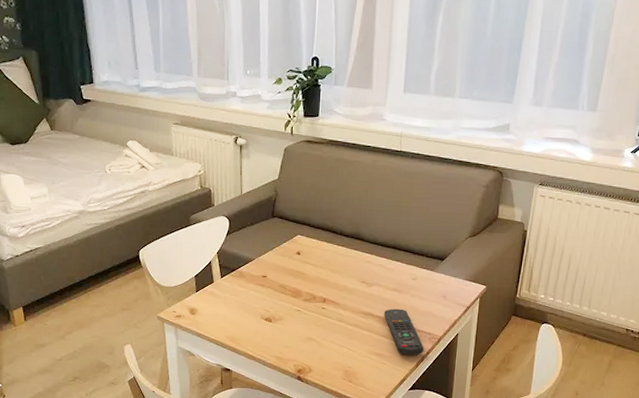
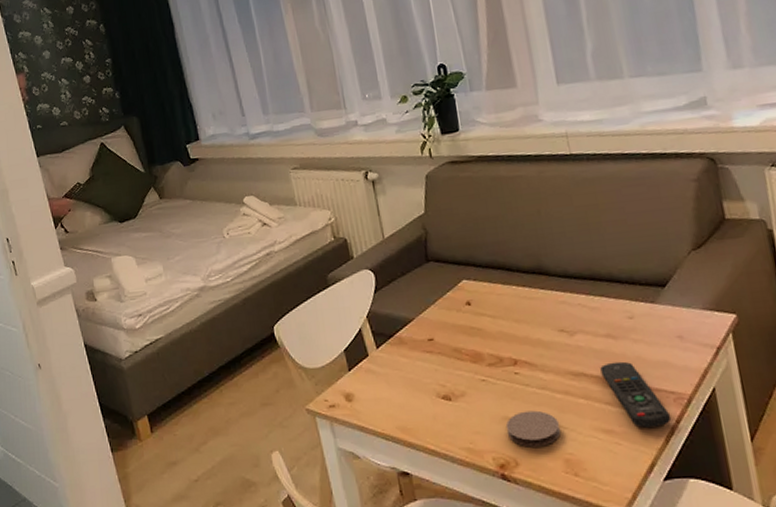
coaster: none [307,335,347,361] -> present [505,410,561,447]

